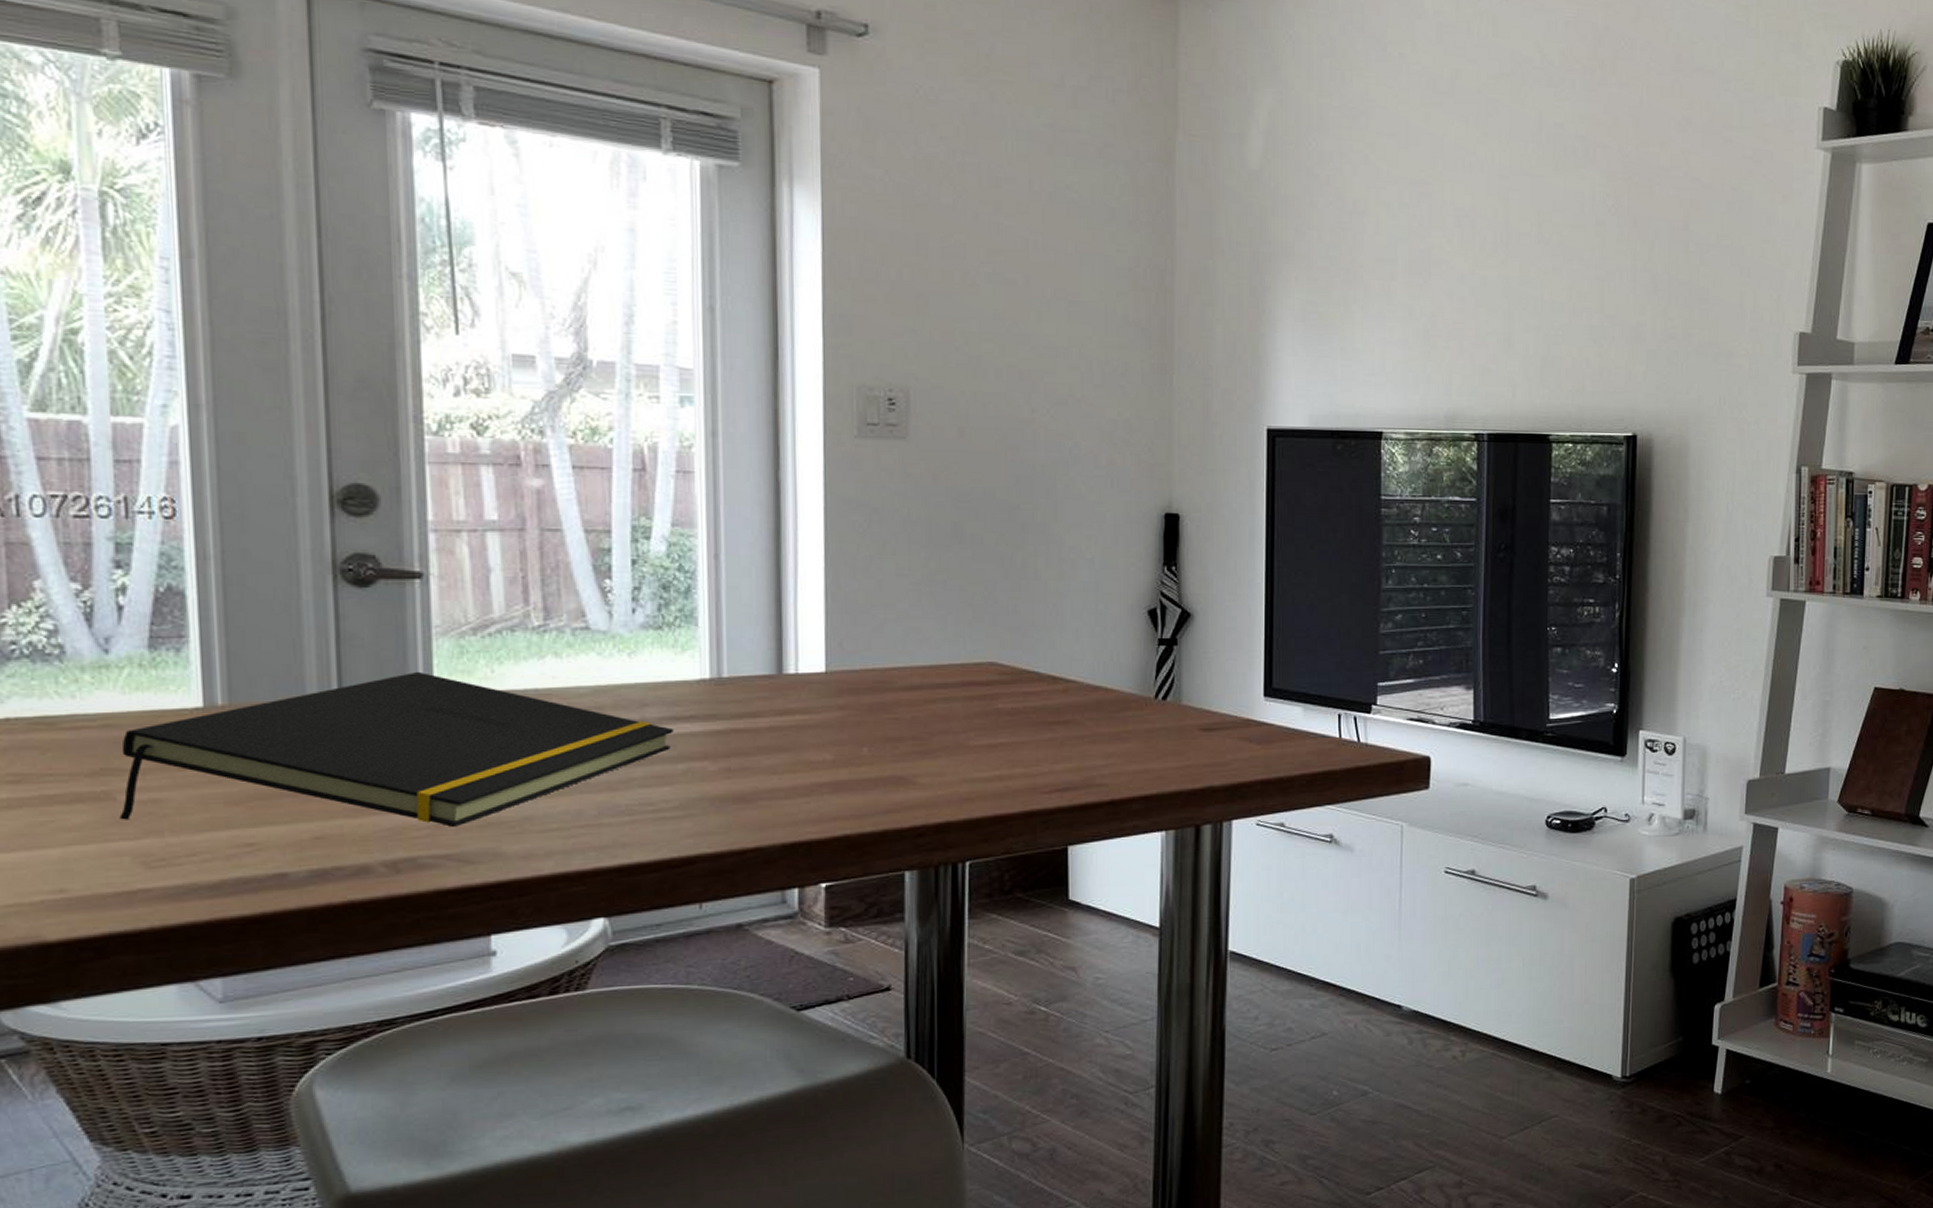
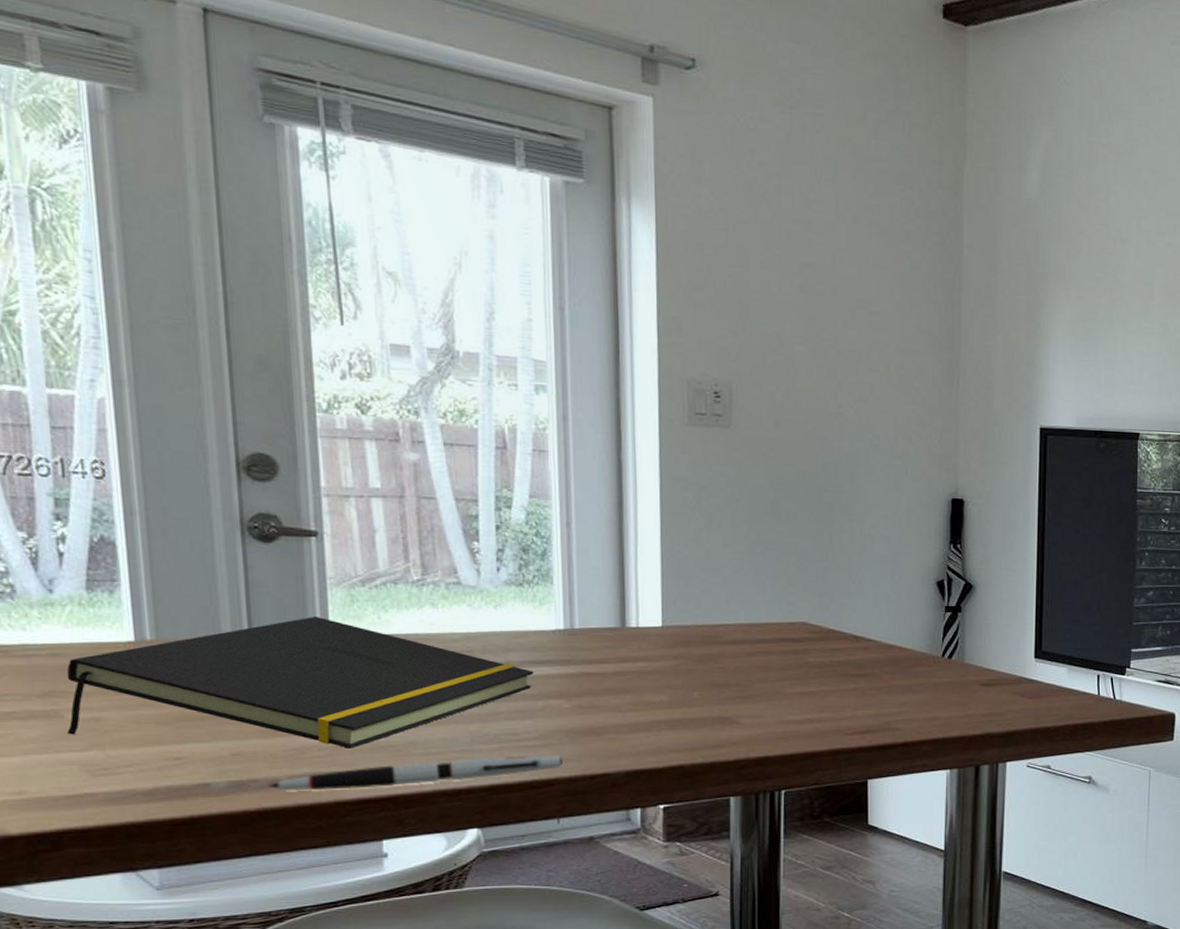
pen: none [357,827,707,879] -> present [269,755,563,791]

